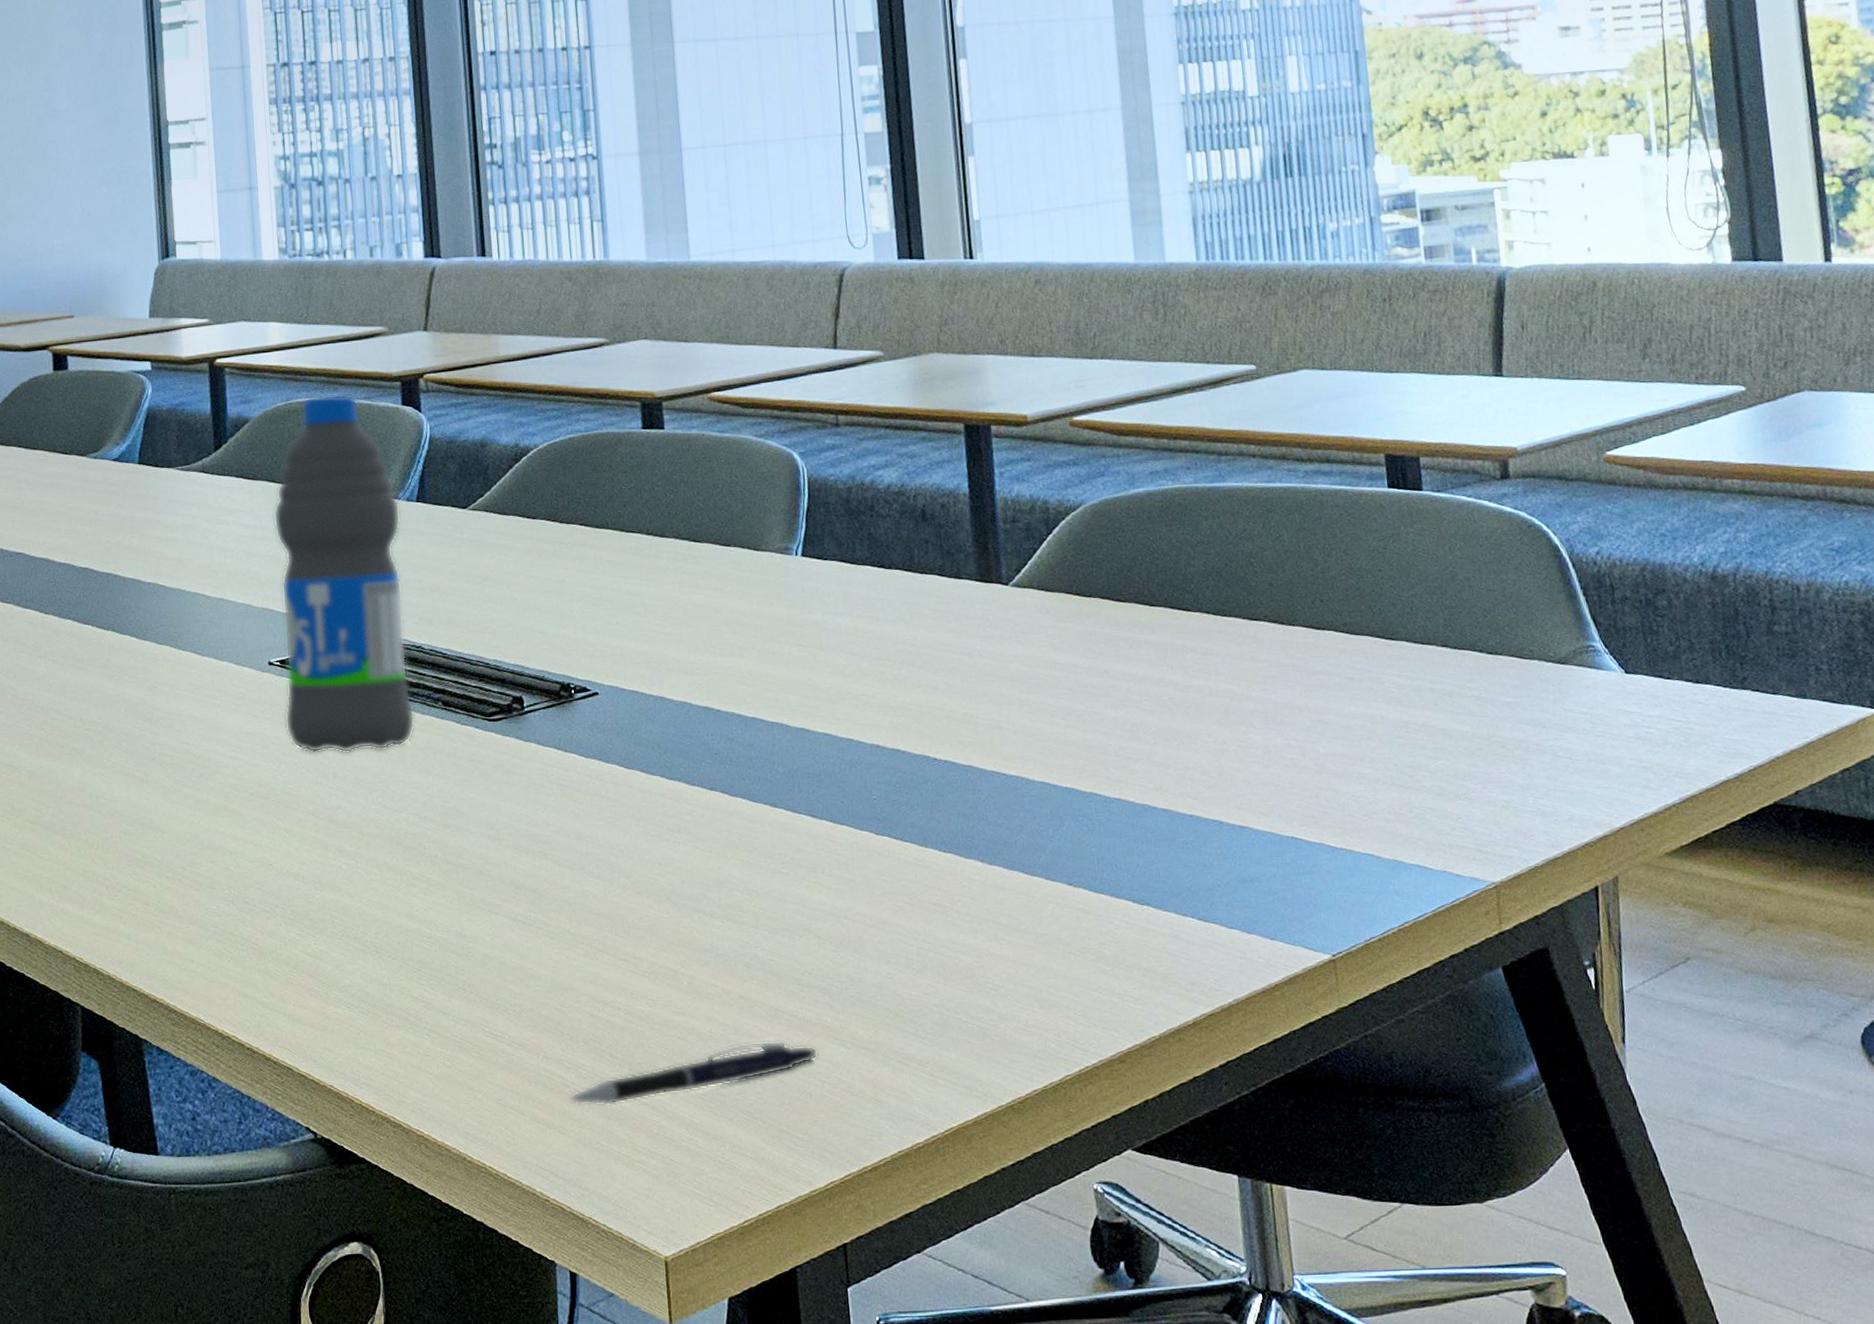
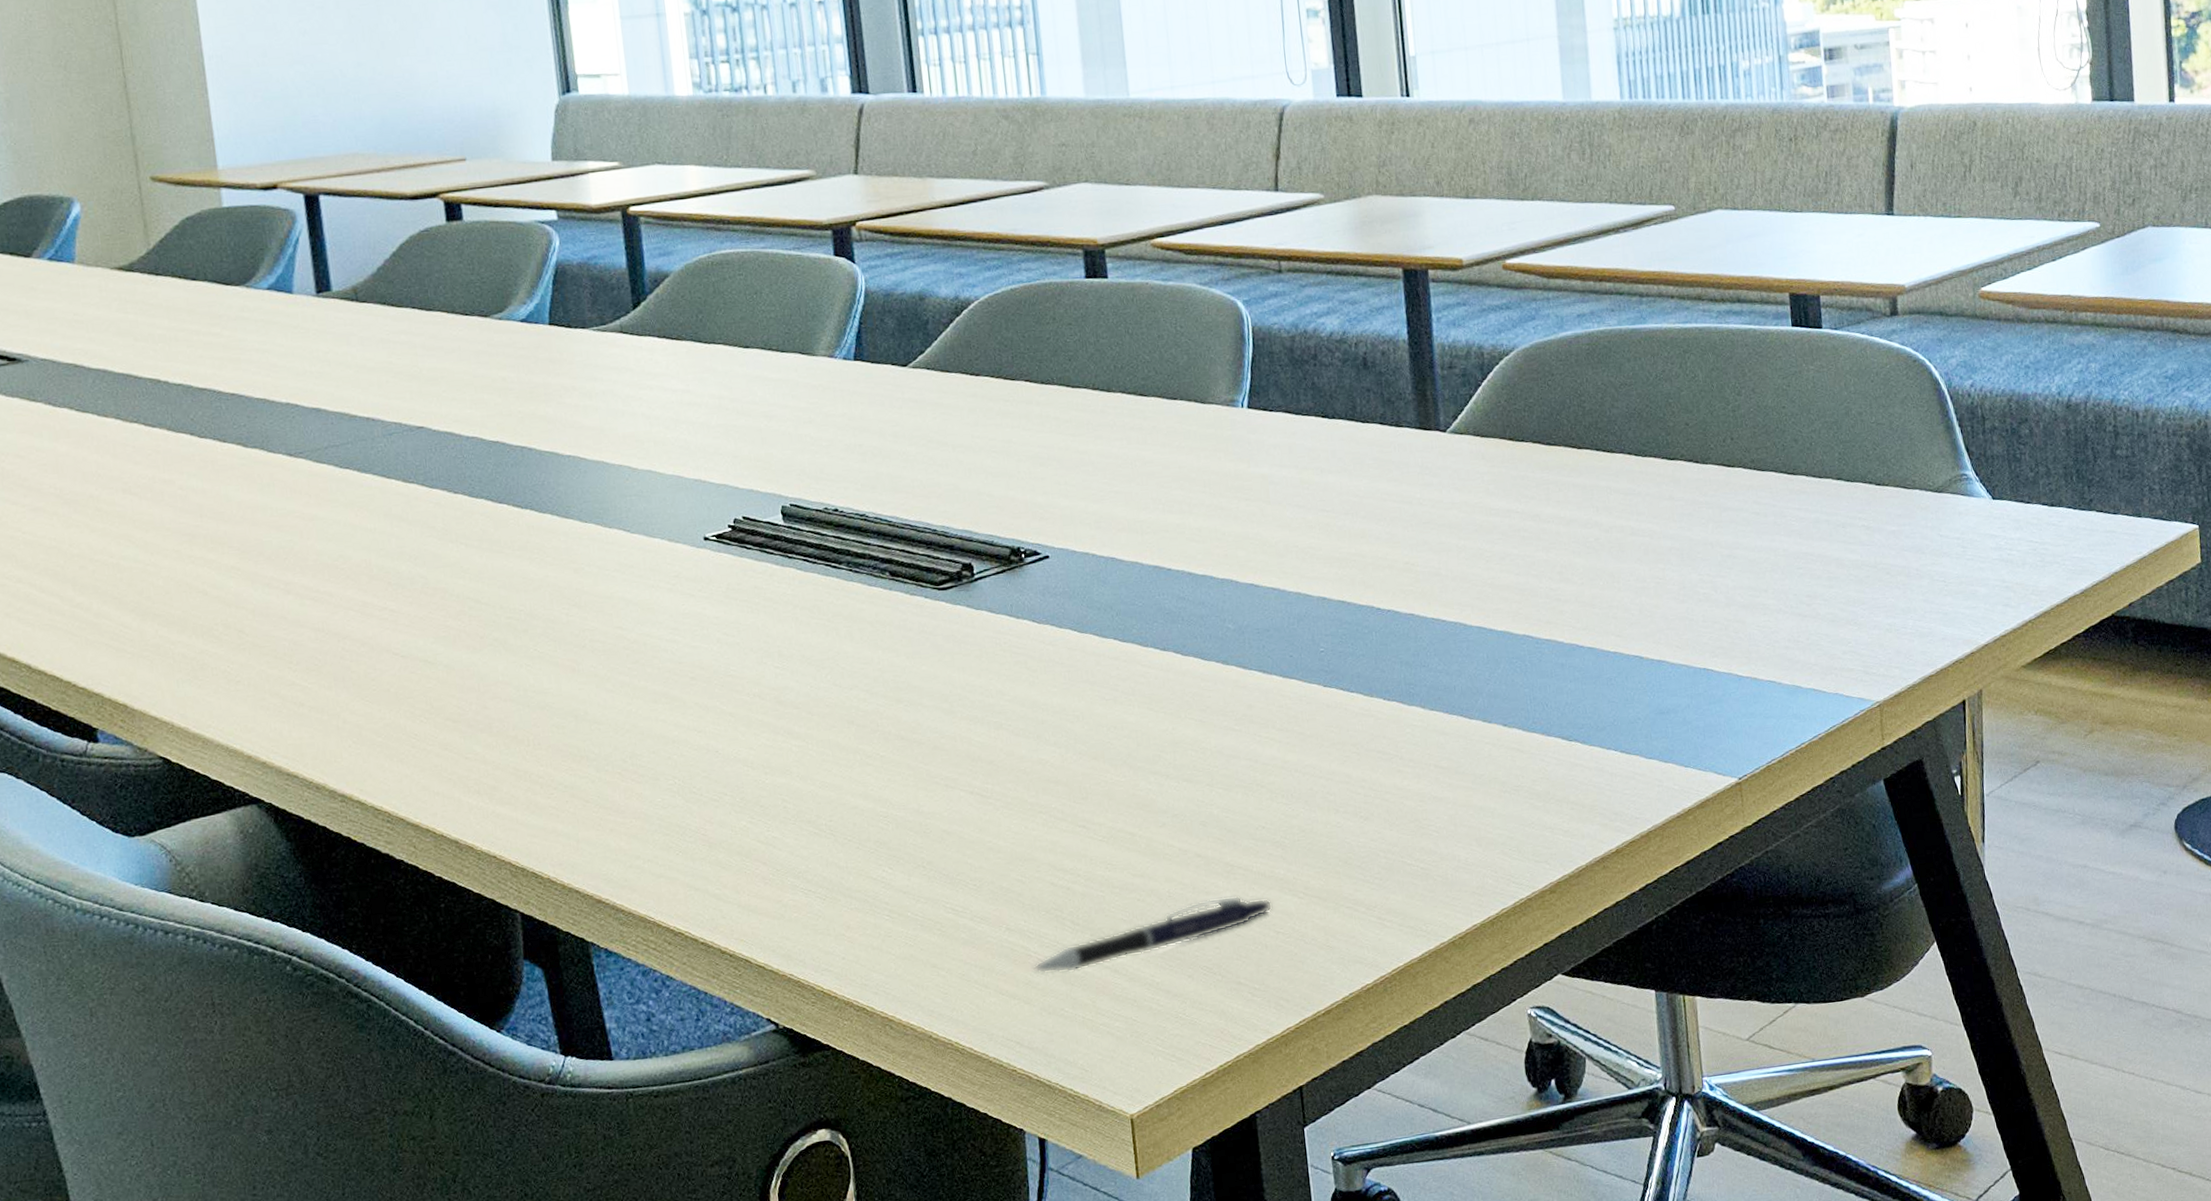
water bottle: present [273,394,415,753] -> none [701,244,862,632]

